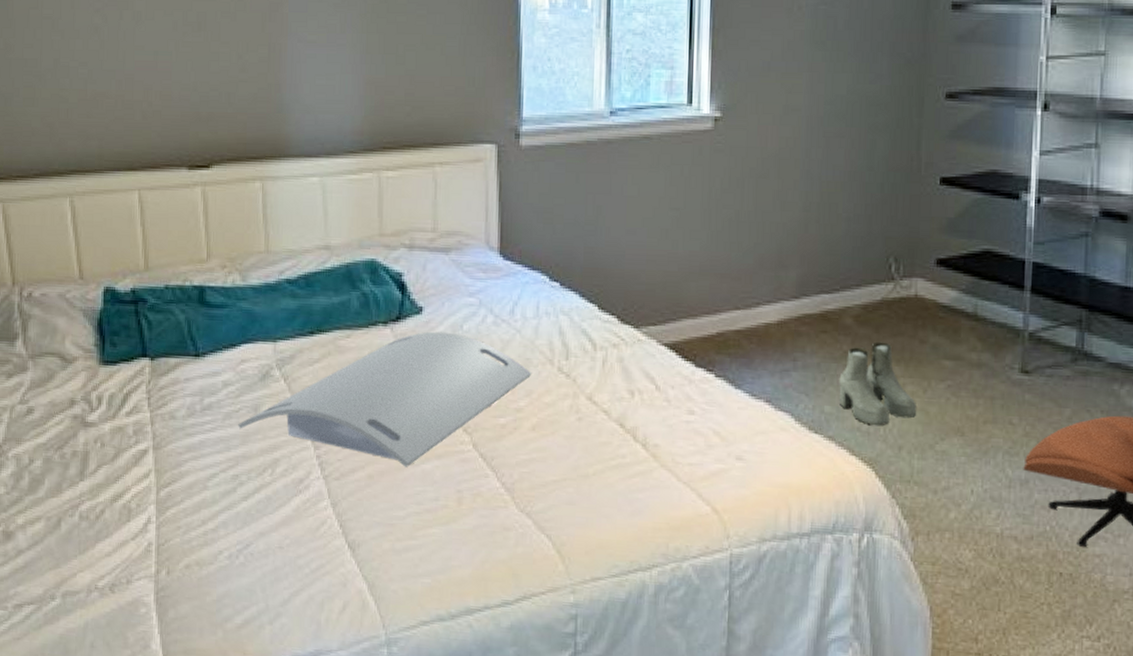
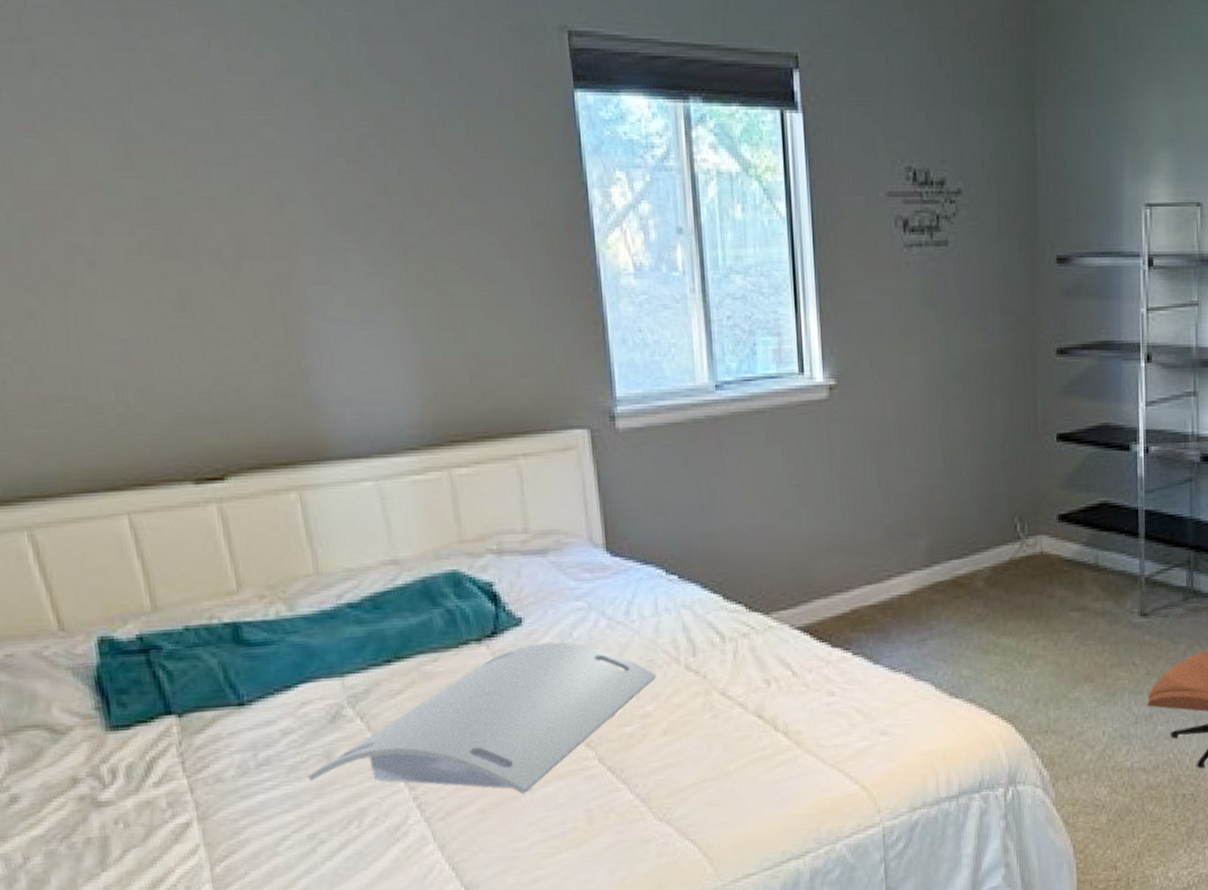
boots: present [839,341,917,426] -> none [975,601,1050,684]

